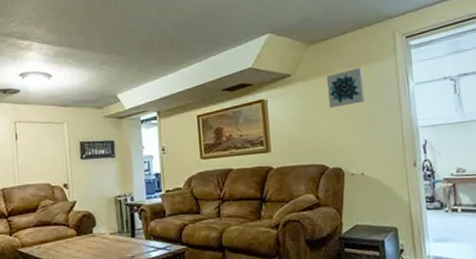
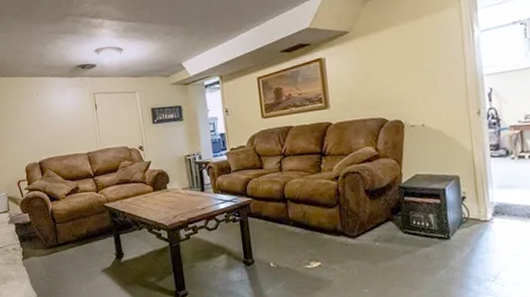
wall art: present [327,67,365,109] -> none [386,18,426,62]

